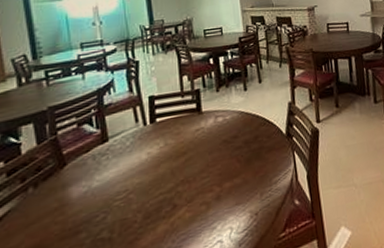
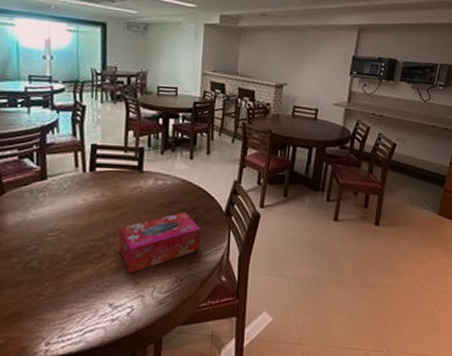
tissue box: none [187,142,269,220] -> present [119,211,201,273]

